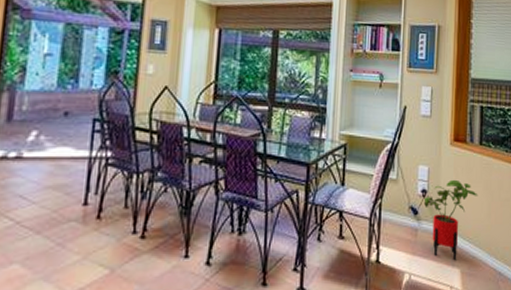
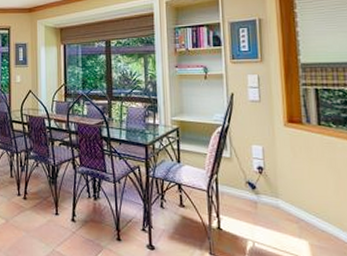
house plant: present [423,179,478,261] -> none [260,157,322,233]

